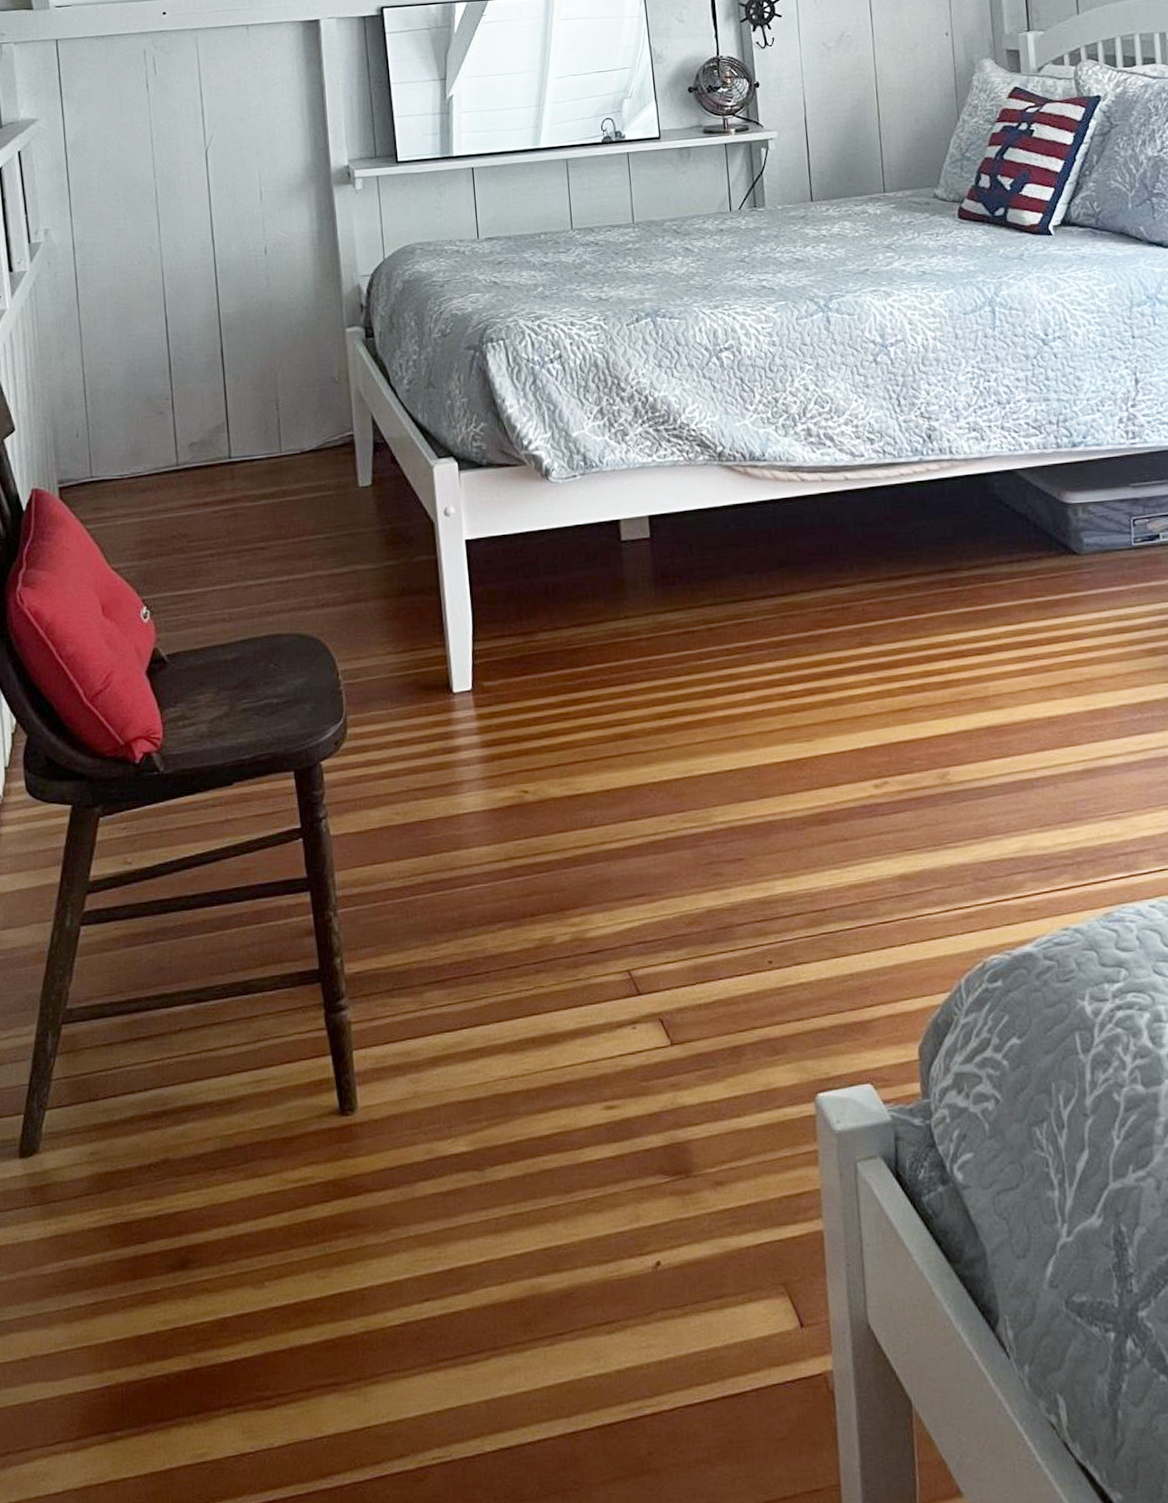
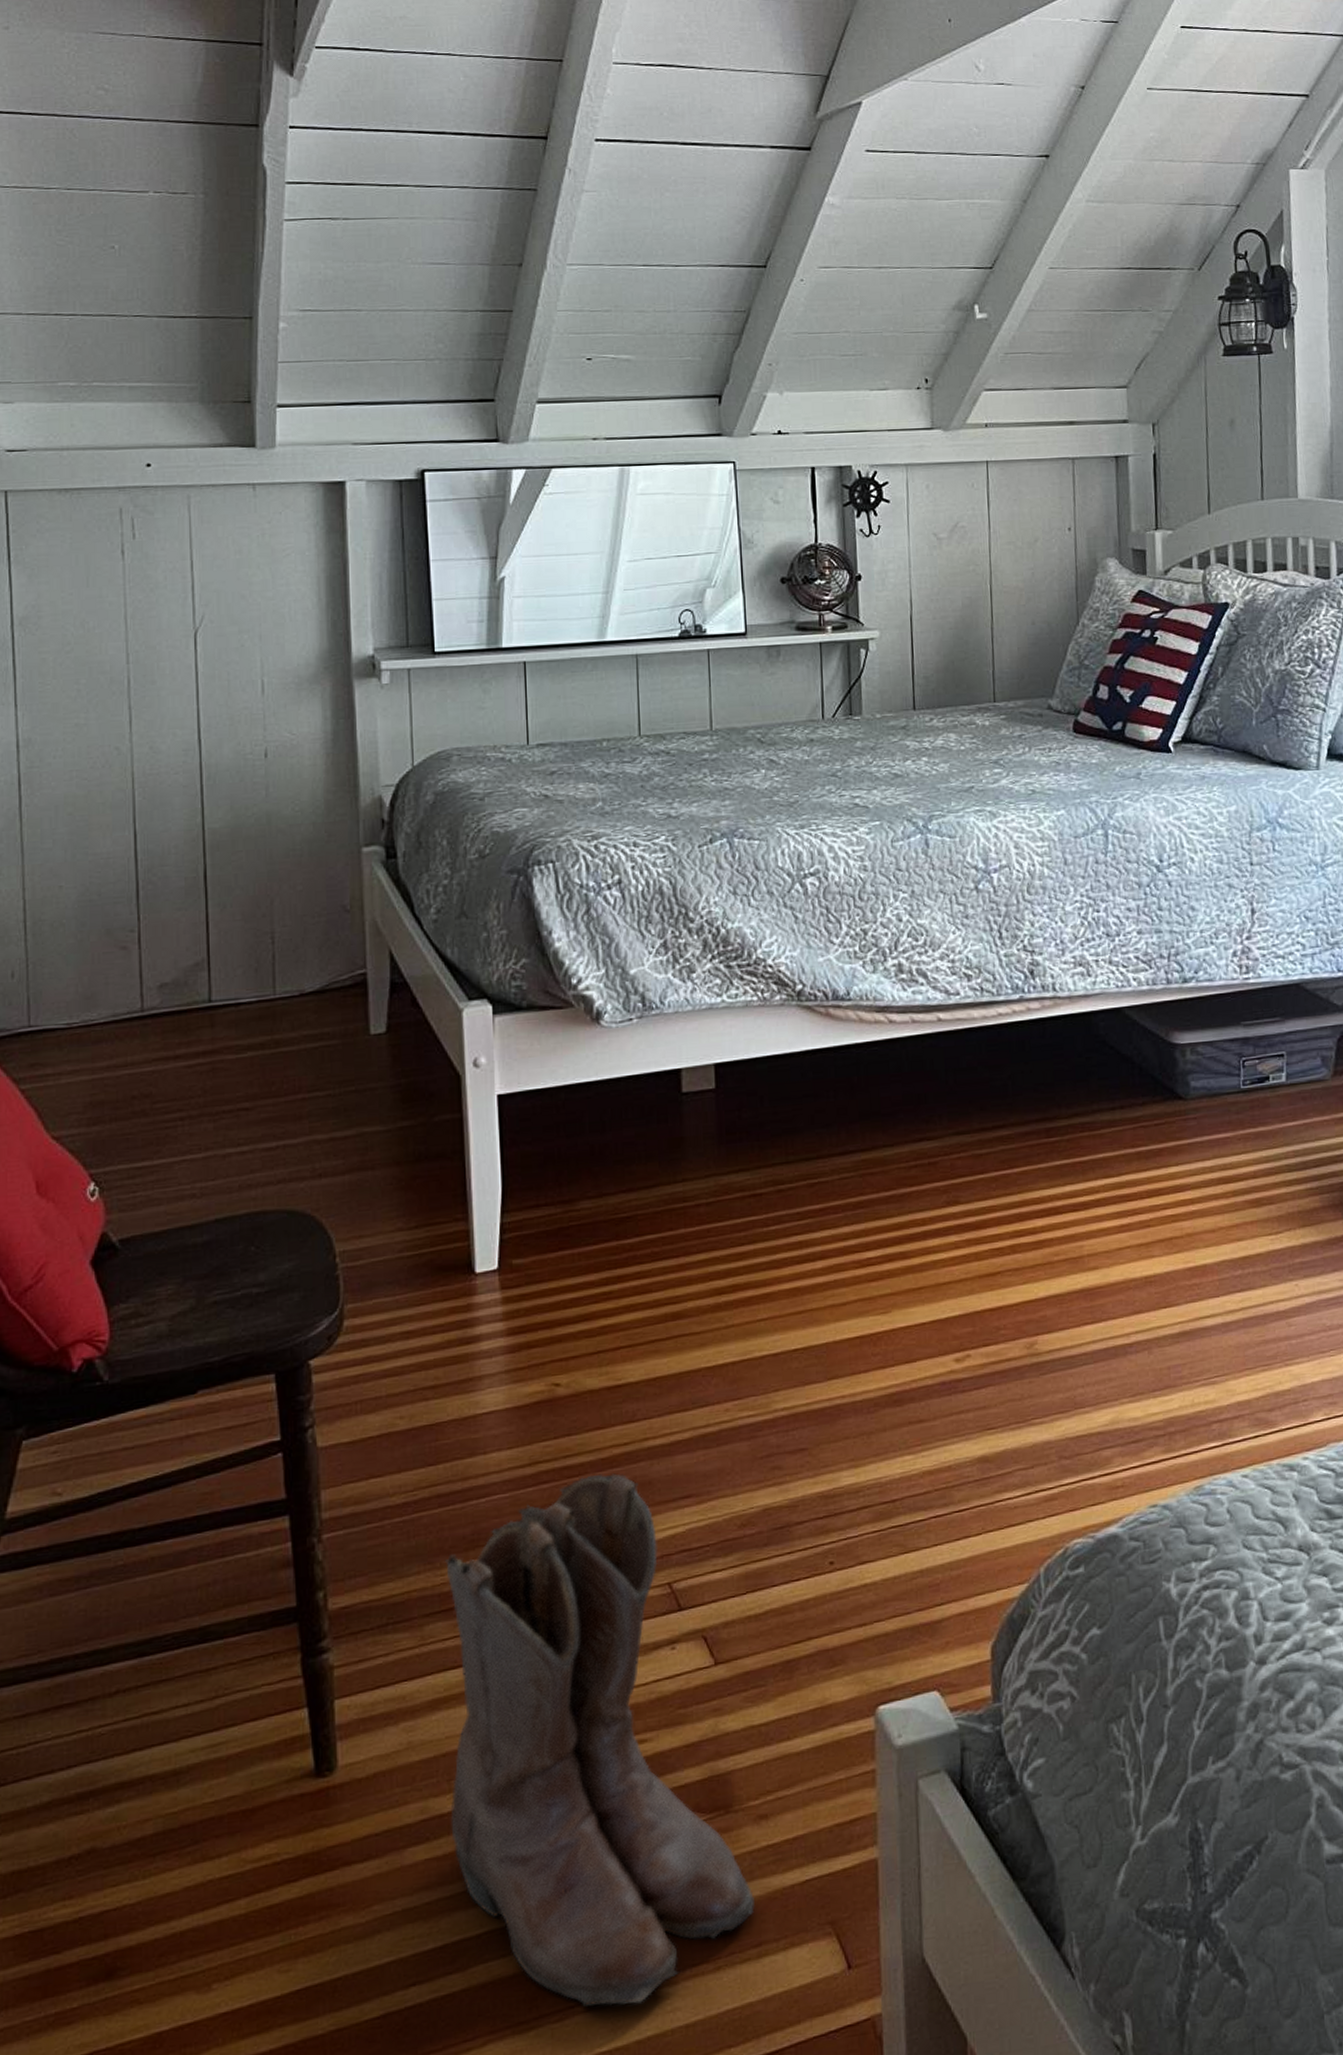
boots: none [439,871,715,1338] -> present [445,1473,754,2007]

